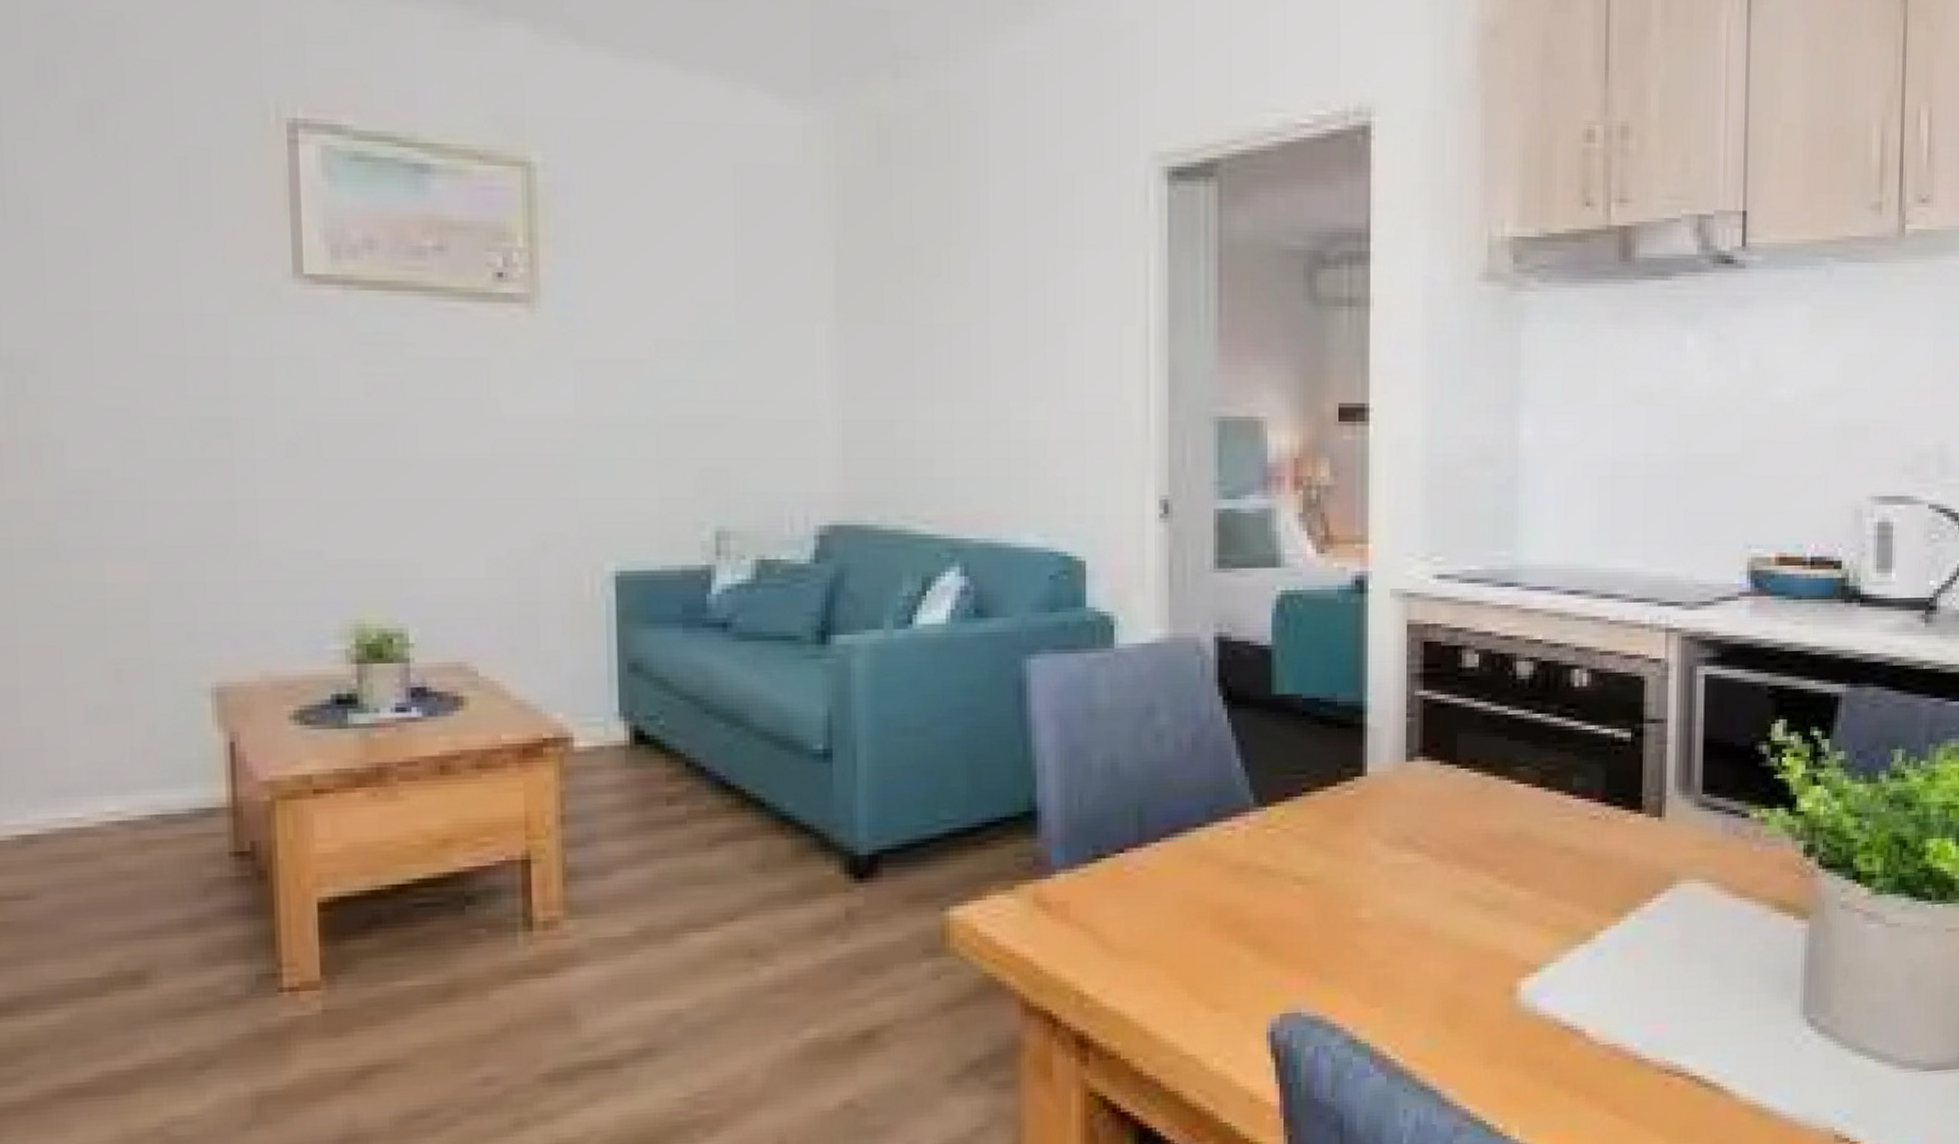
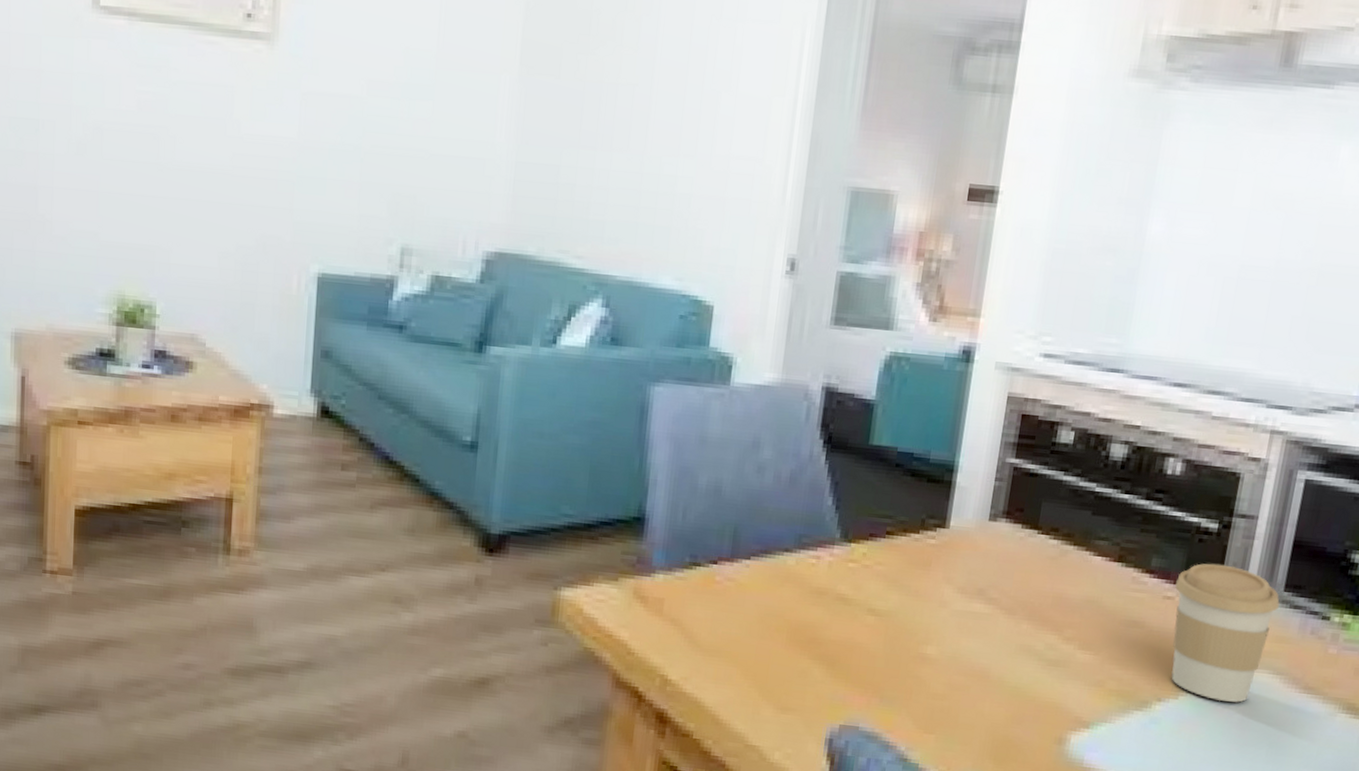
coffee cup: none [1600,774,1700,919] -> present [1171,563,1280,703]

